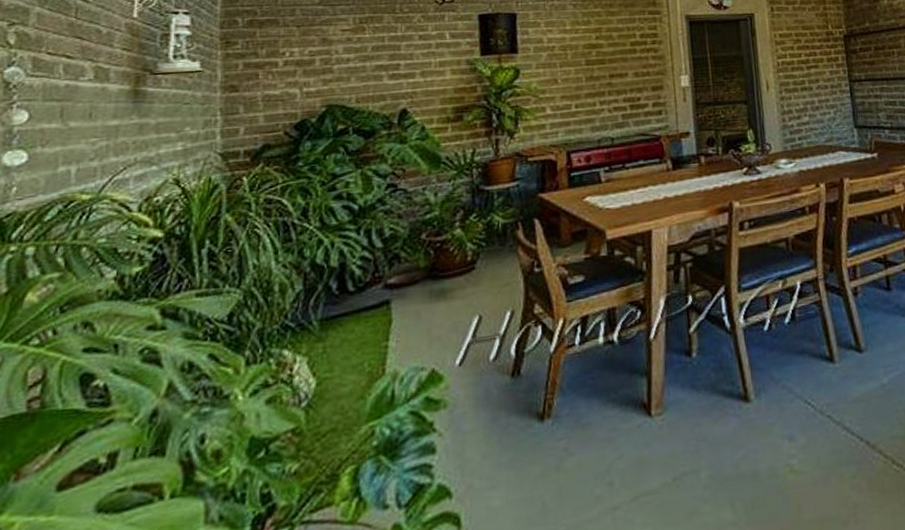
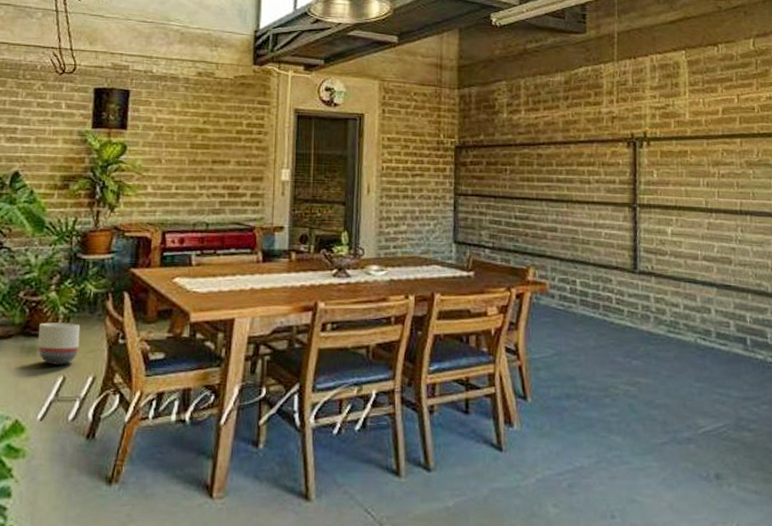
planter: none [446,258,493,305] -> present [38,322,81,365]

